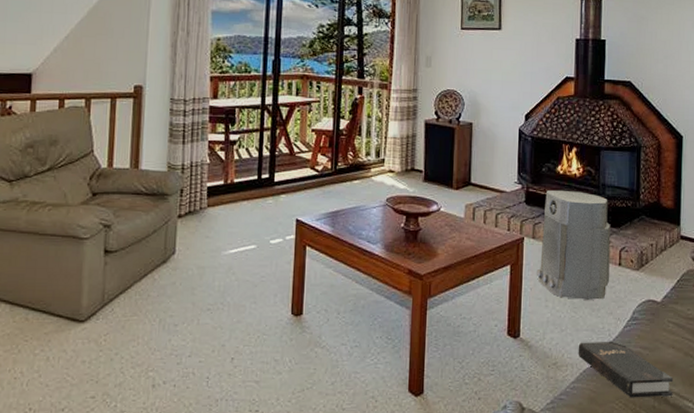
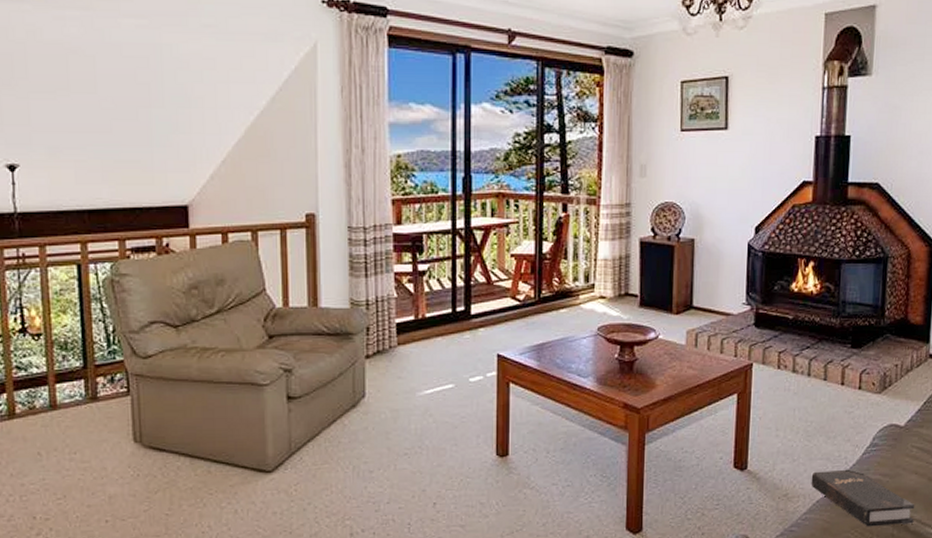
air purifier: present [536,190,611,301] -> none [766,309,851,428]

